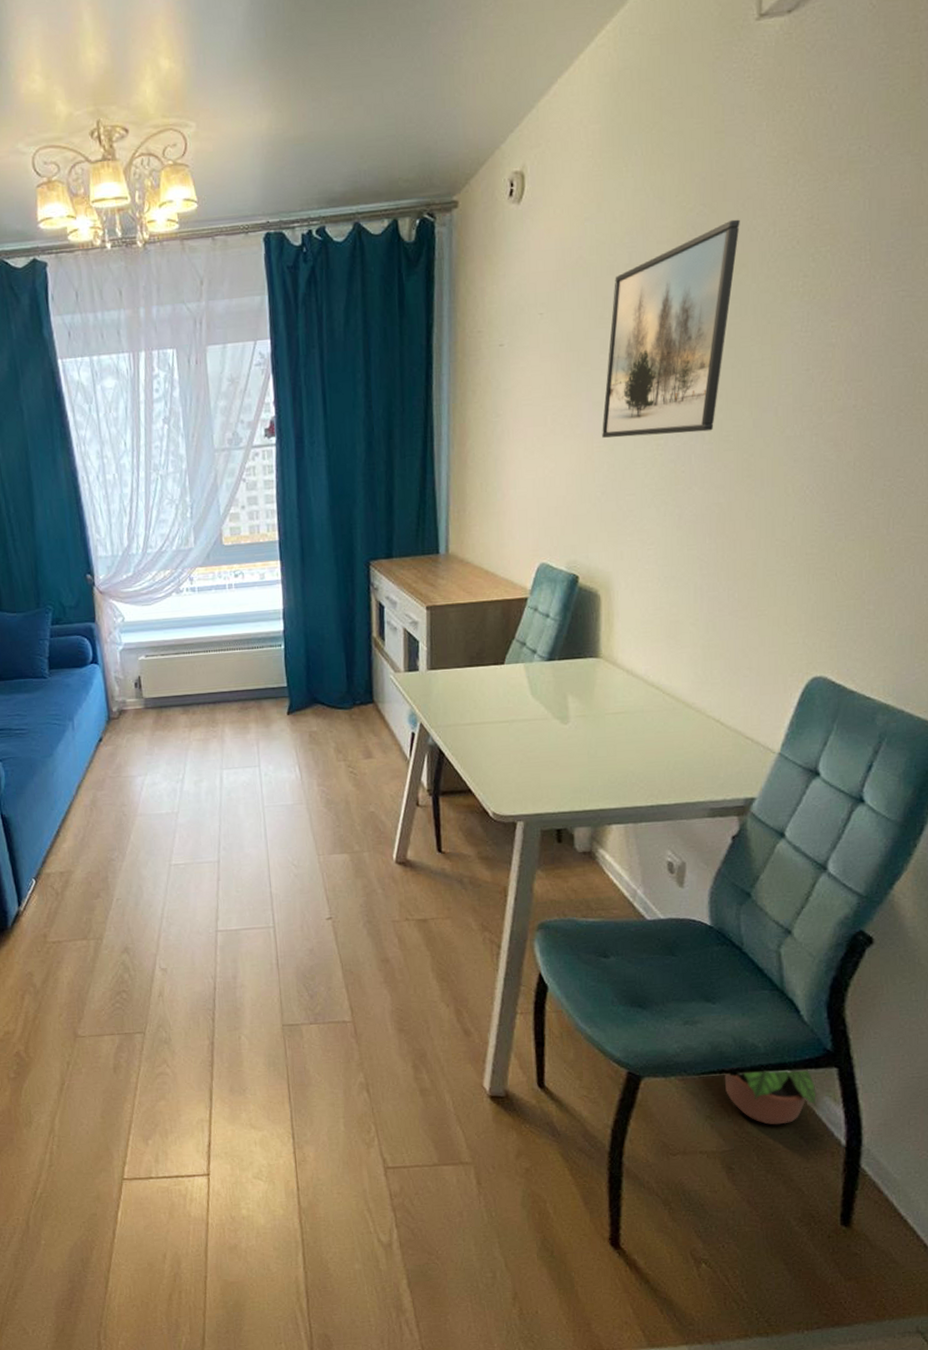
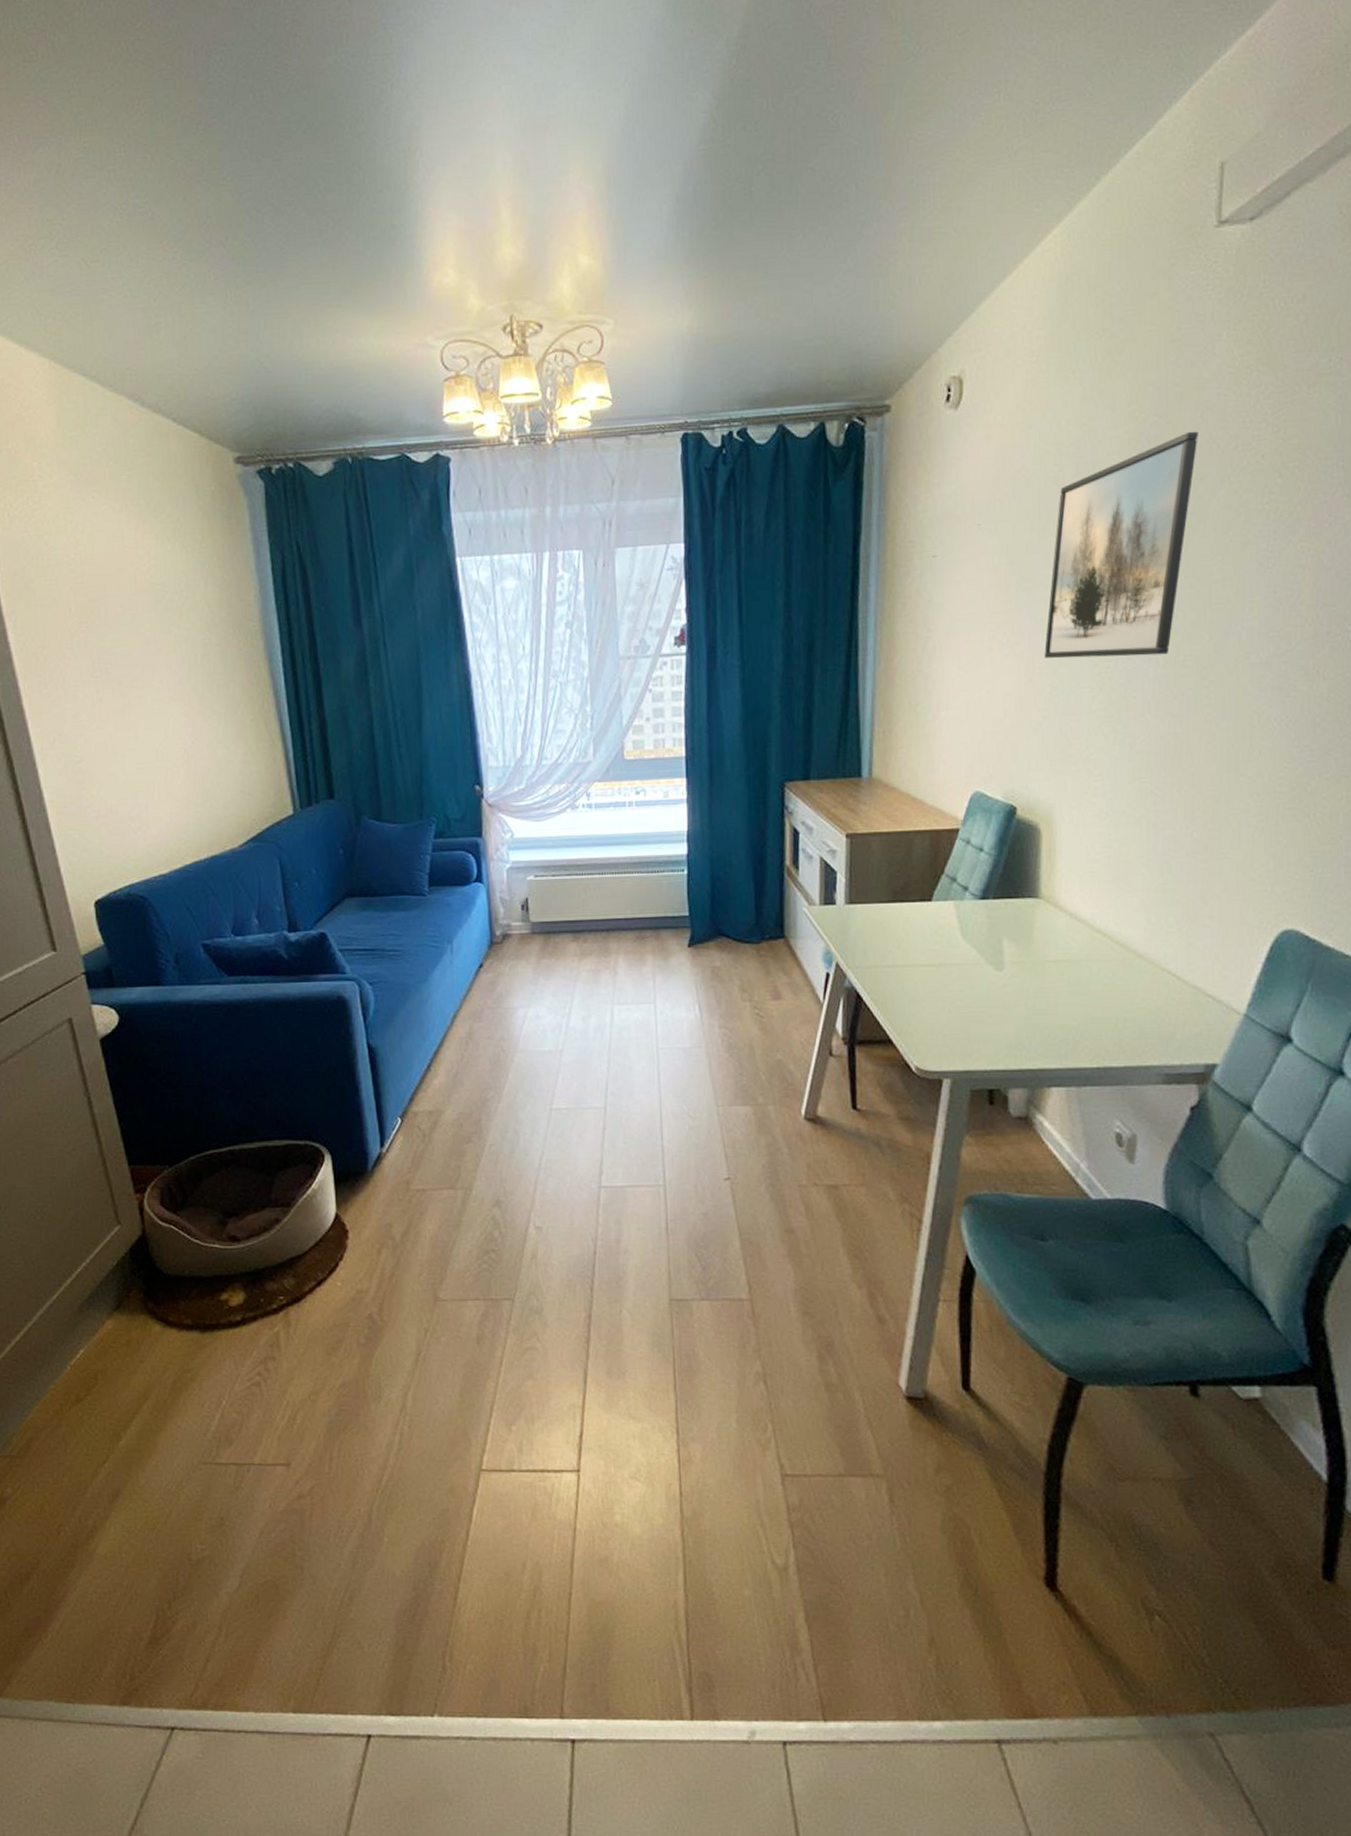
potted plant: present [725,1070,817,1125] -> none [1183,1385,1292,1452]

